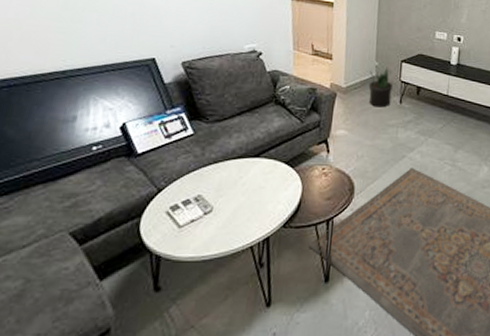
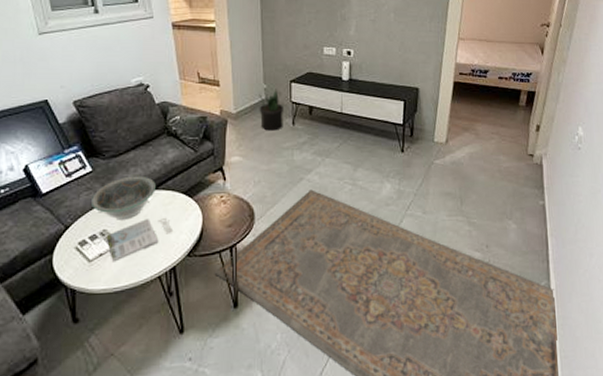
decorative bowl: none [188,142,258,186] -> present [90,175,156,220]
magazine: none [200,186,270,229] -> present [106,217,172,262]

